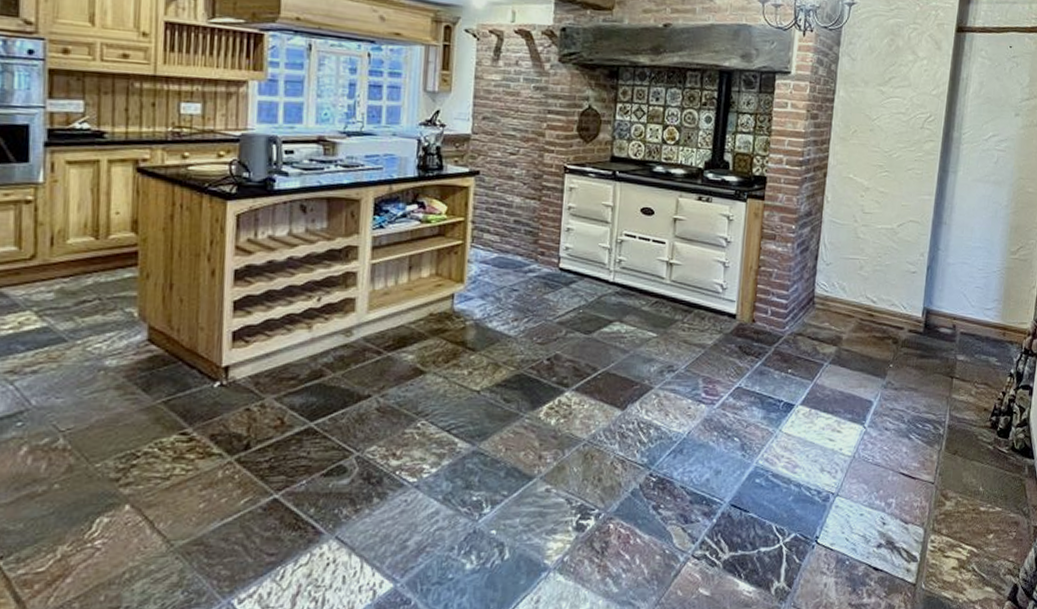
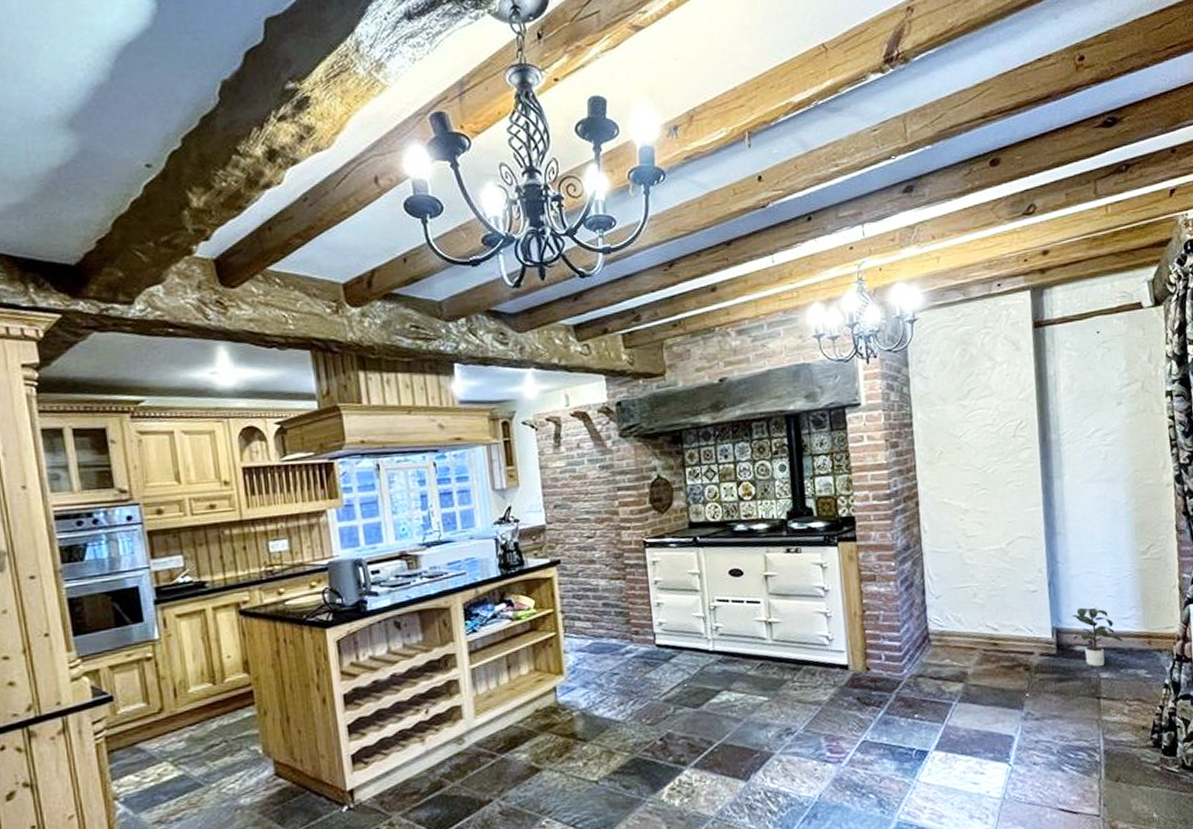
potted plant: none [940,293,982,350] -> present [1072,607,1124,667]

